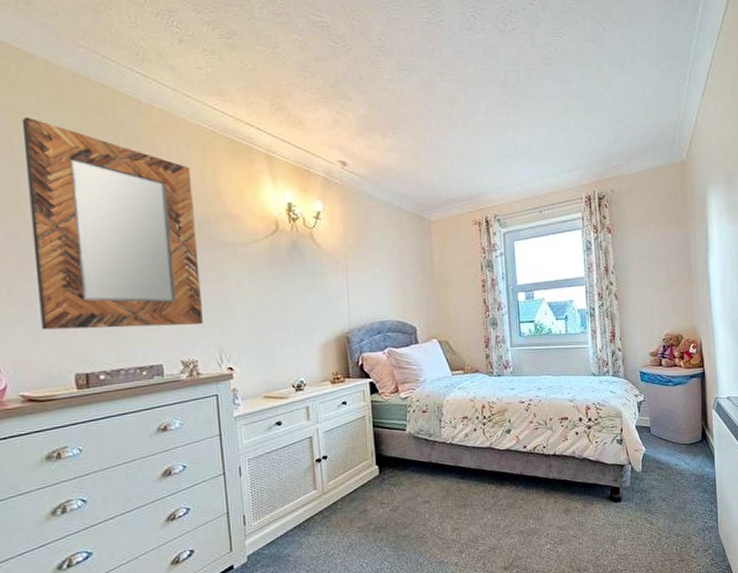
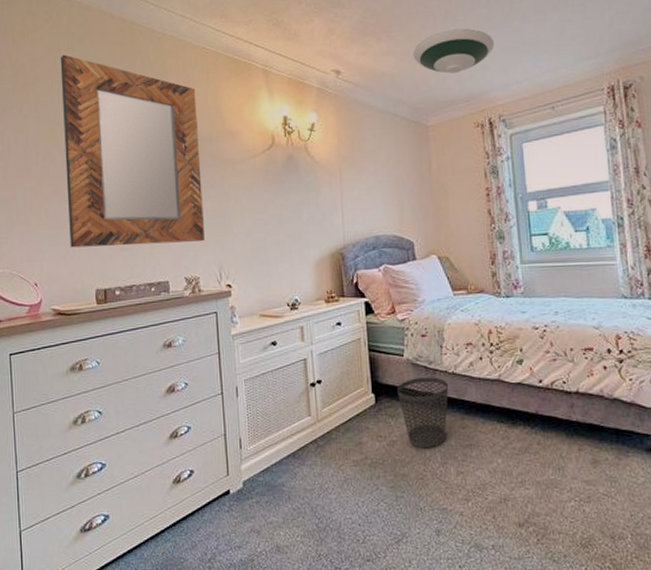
wastebasket: none [400,448,447,512] -> present [397,377,449,449]
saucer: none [417,133,491,175] -> present [413,28,494,74]

